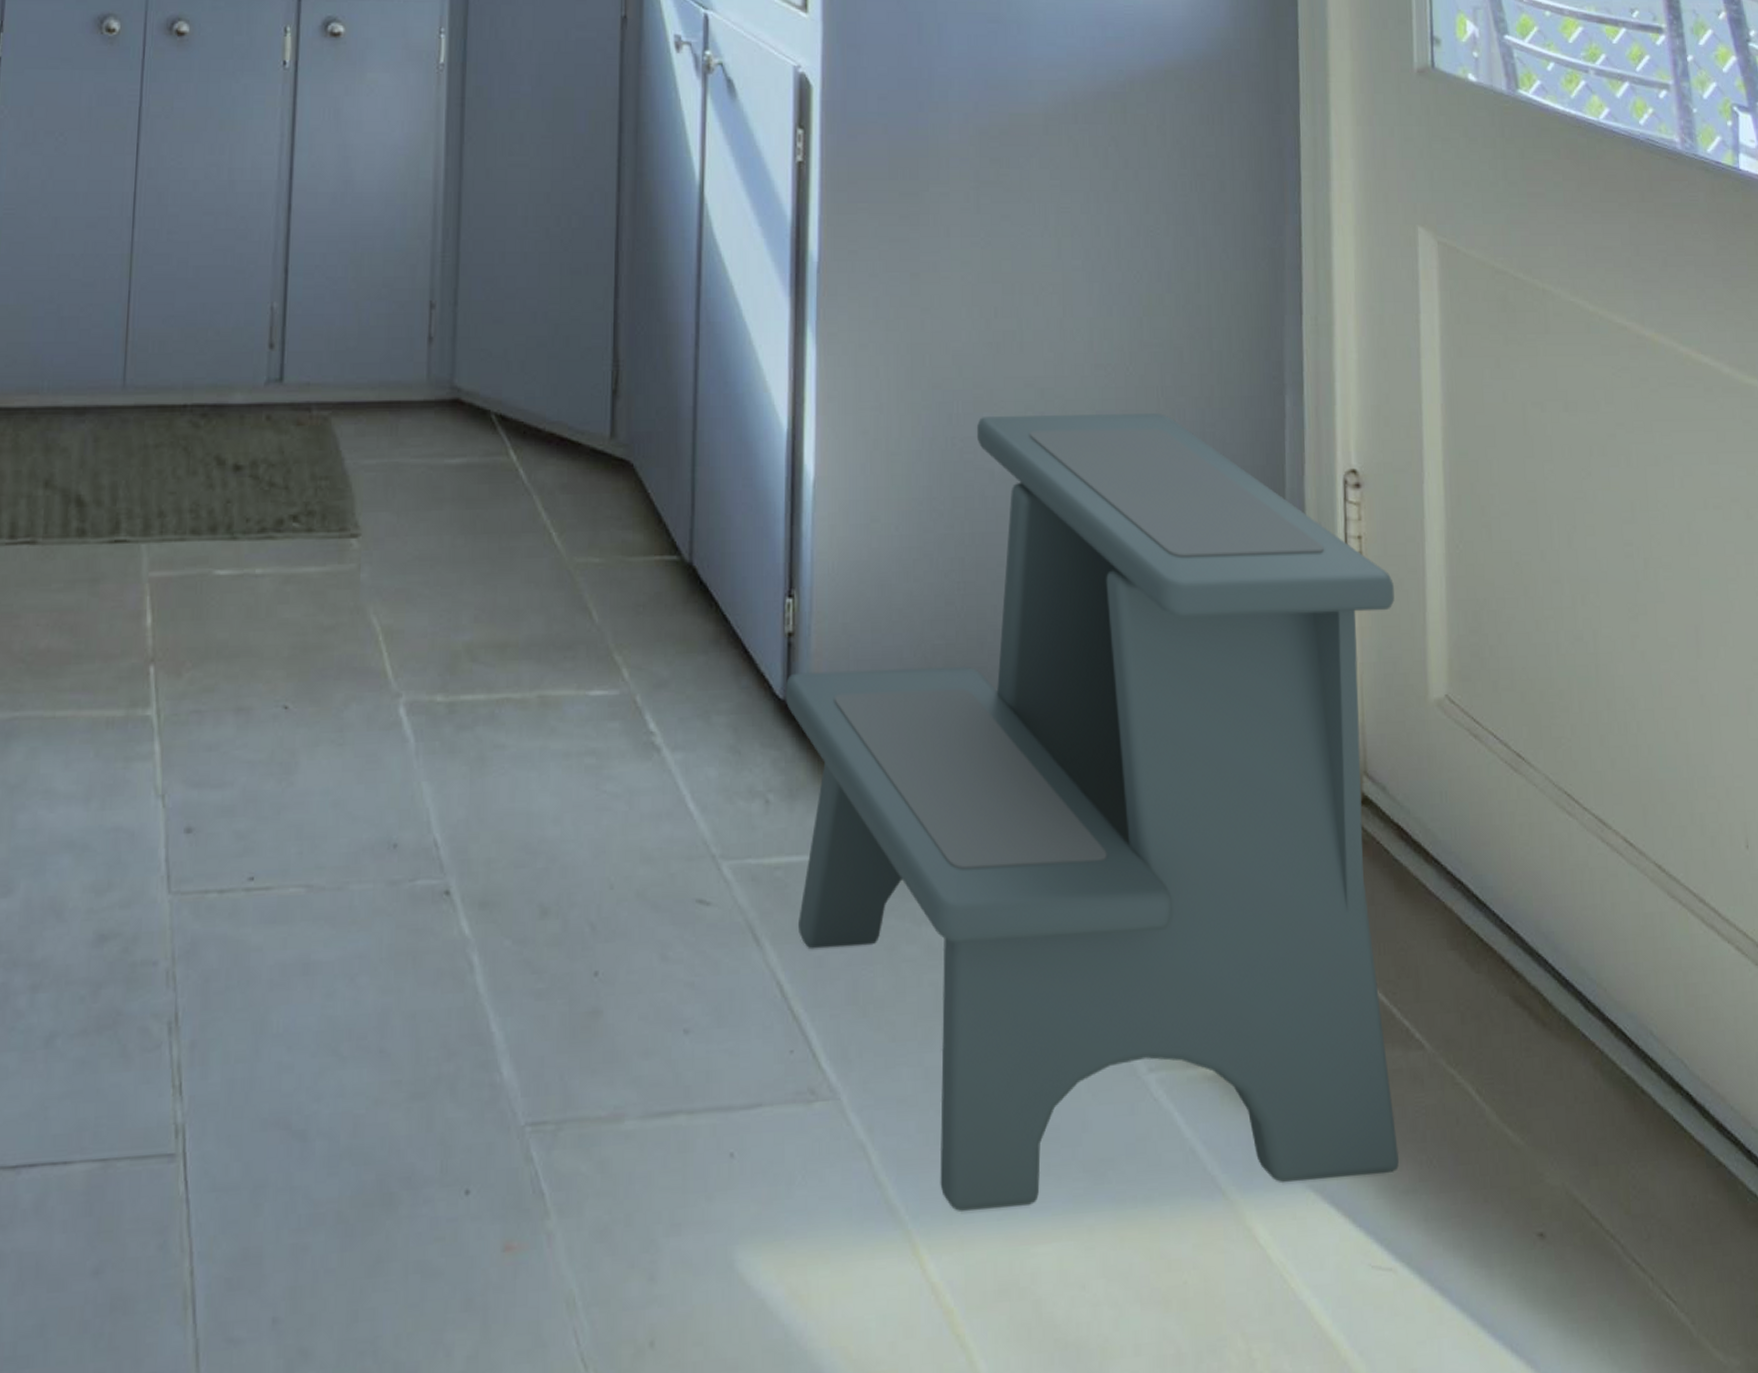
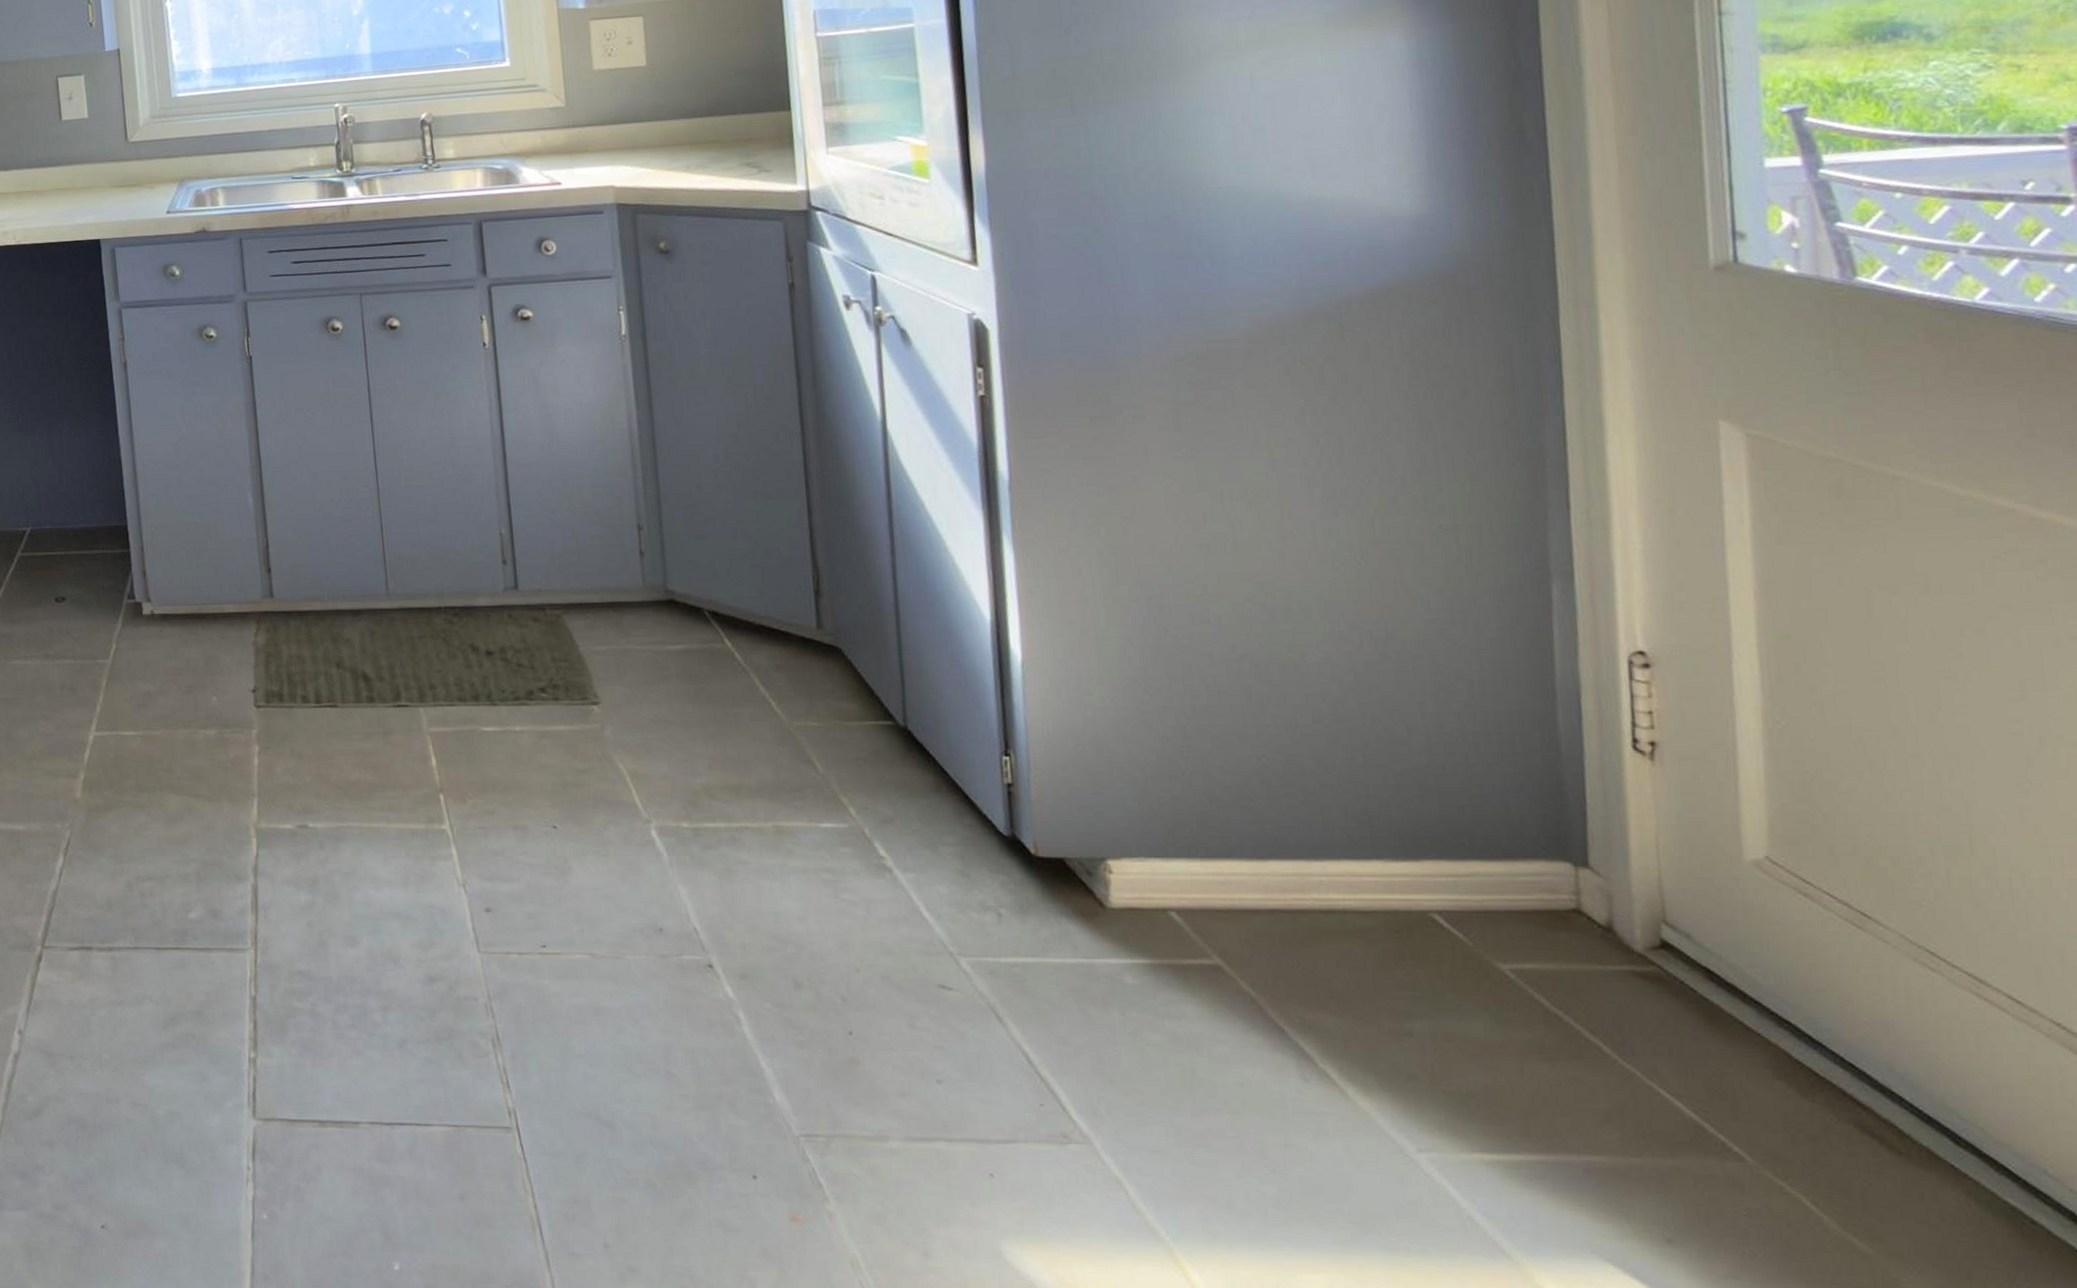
step stool: present [785,413,1400,1211] -> none [1008,602,1716,1259]

